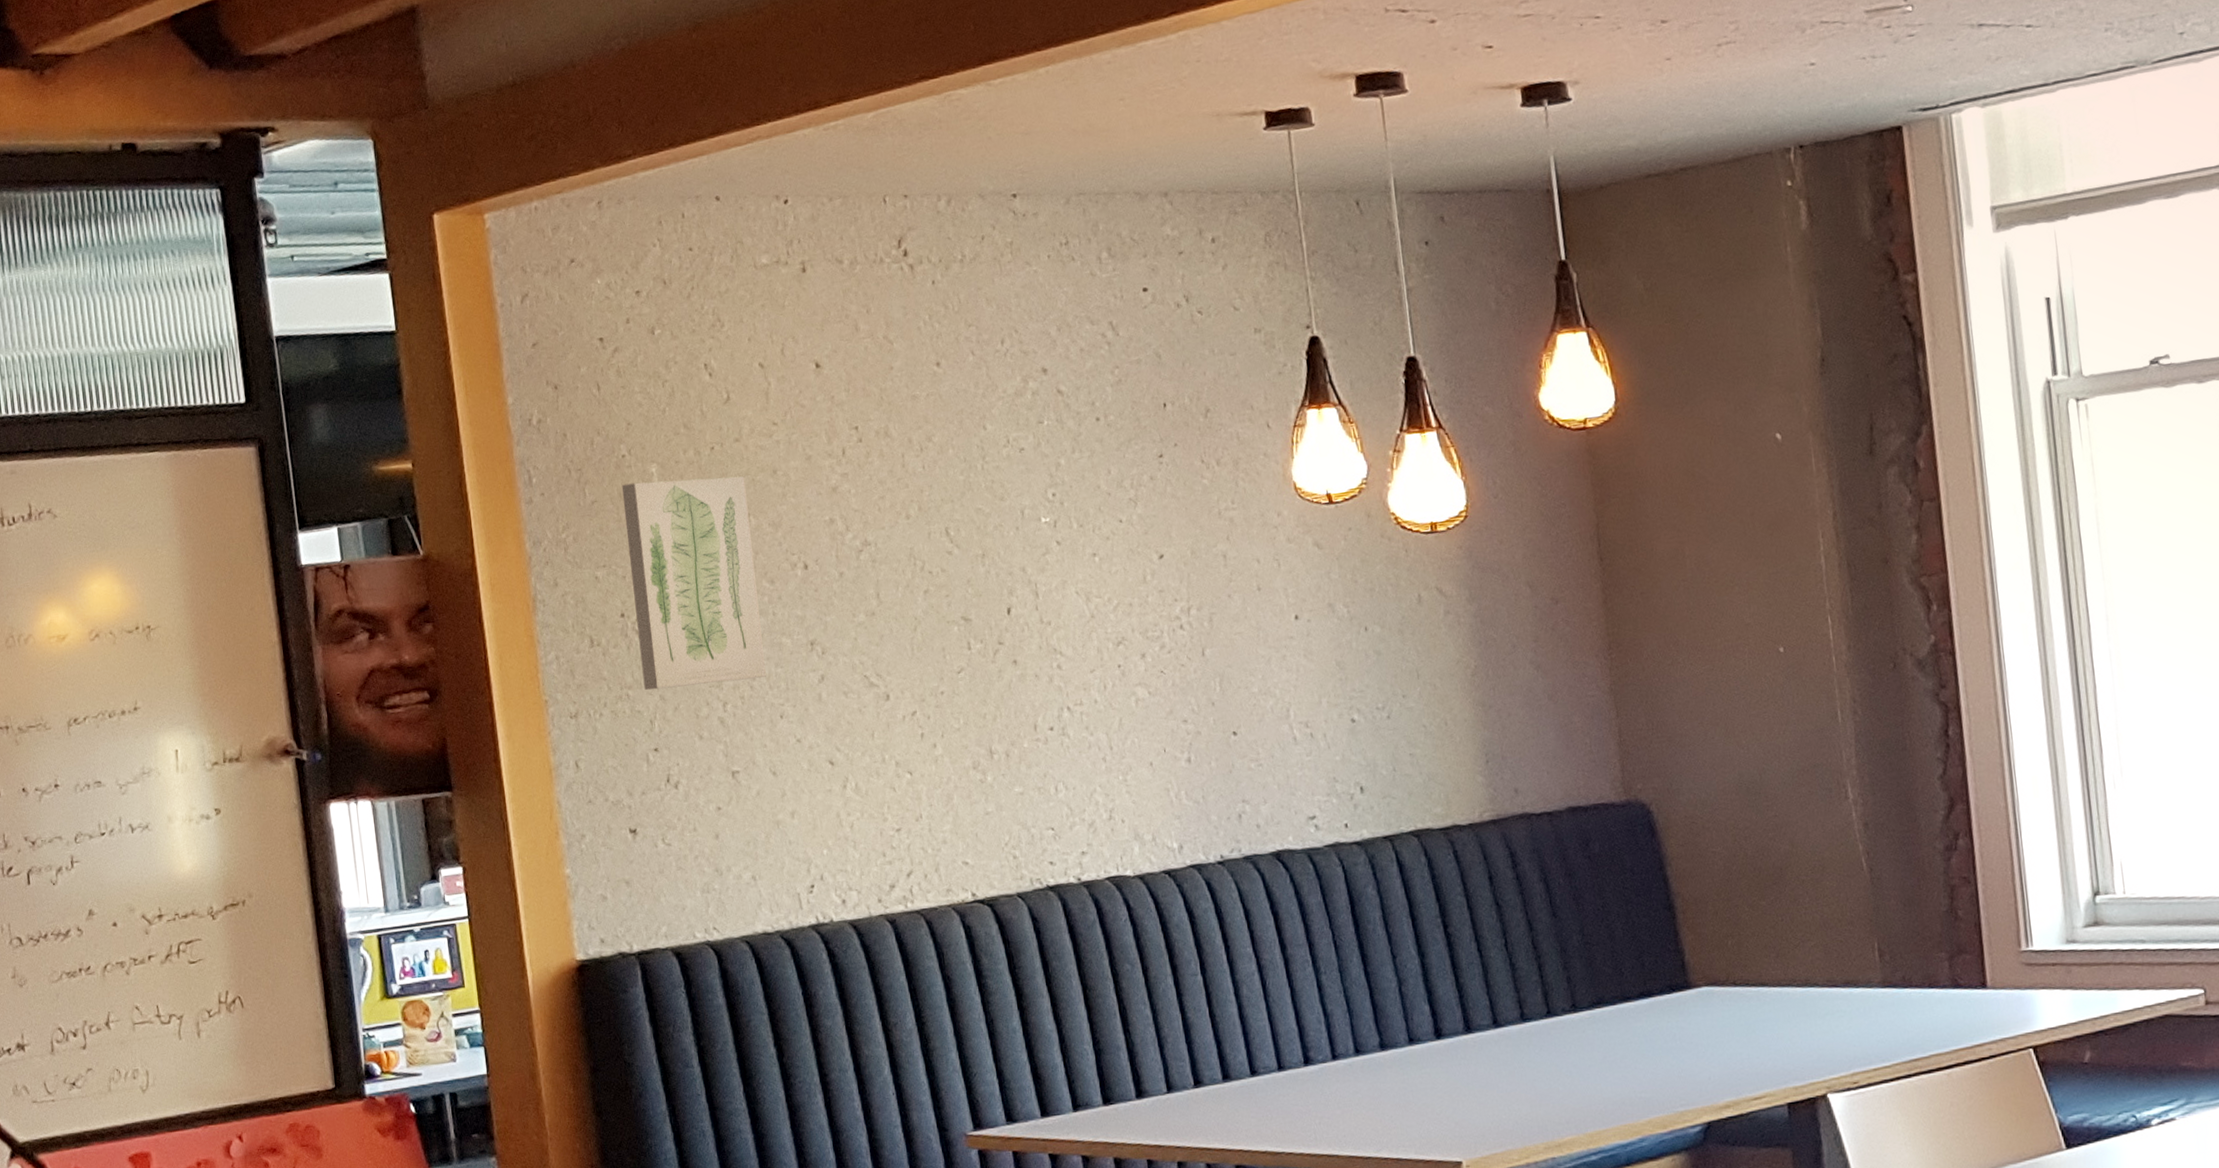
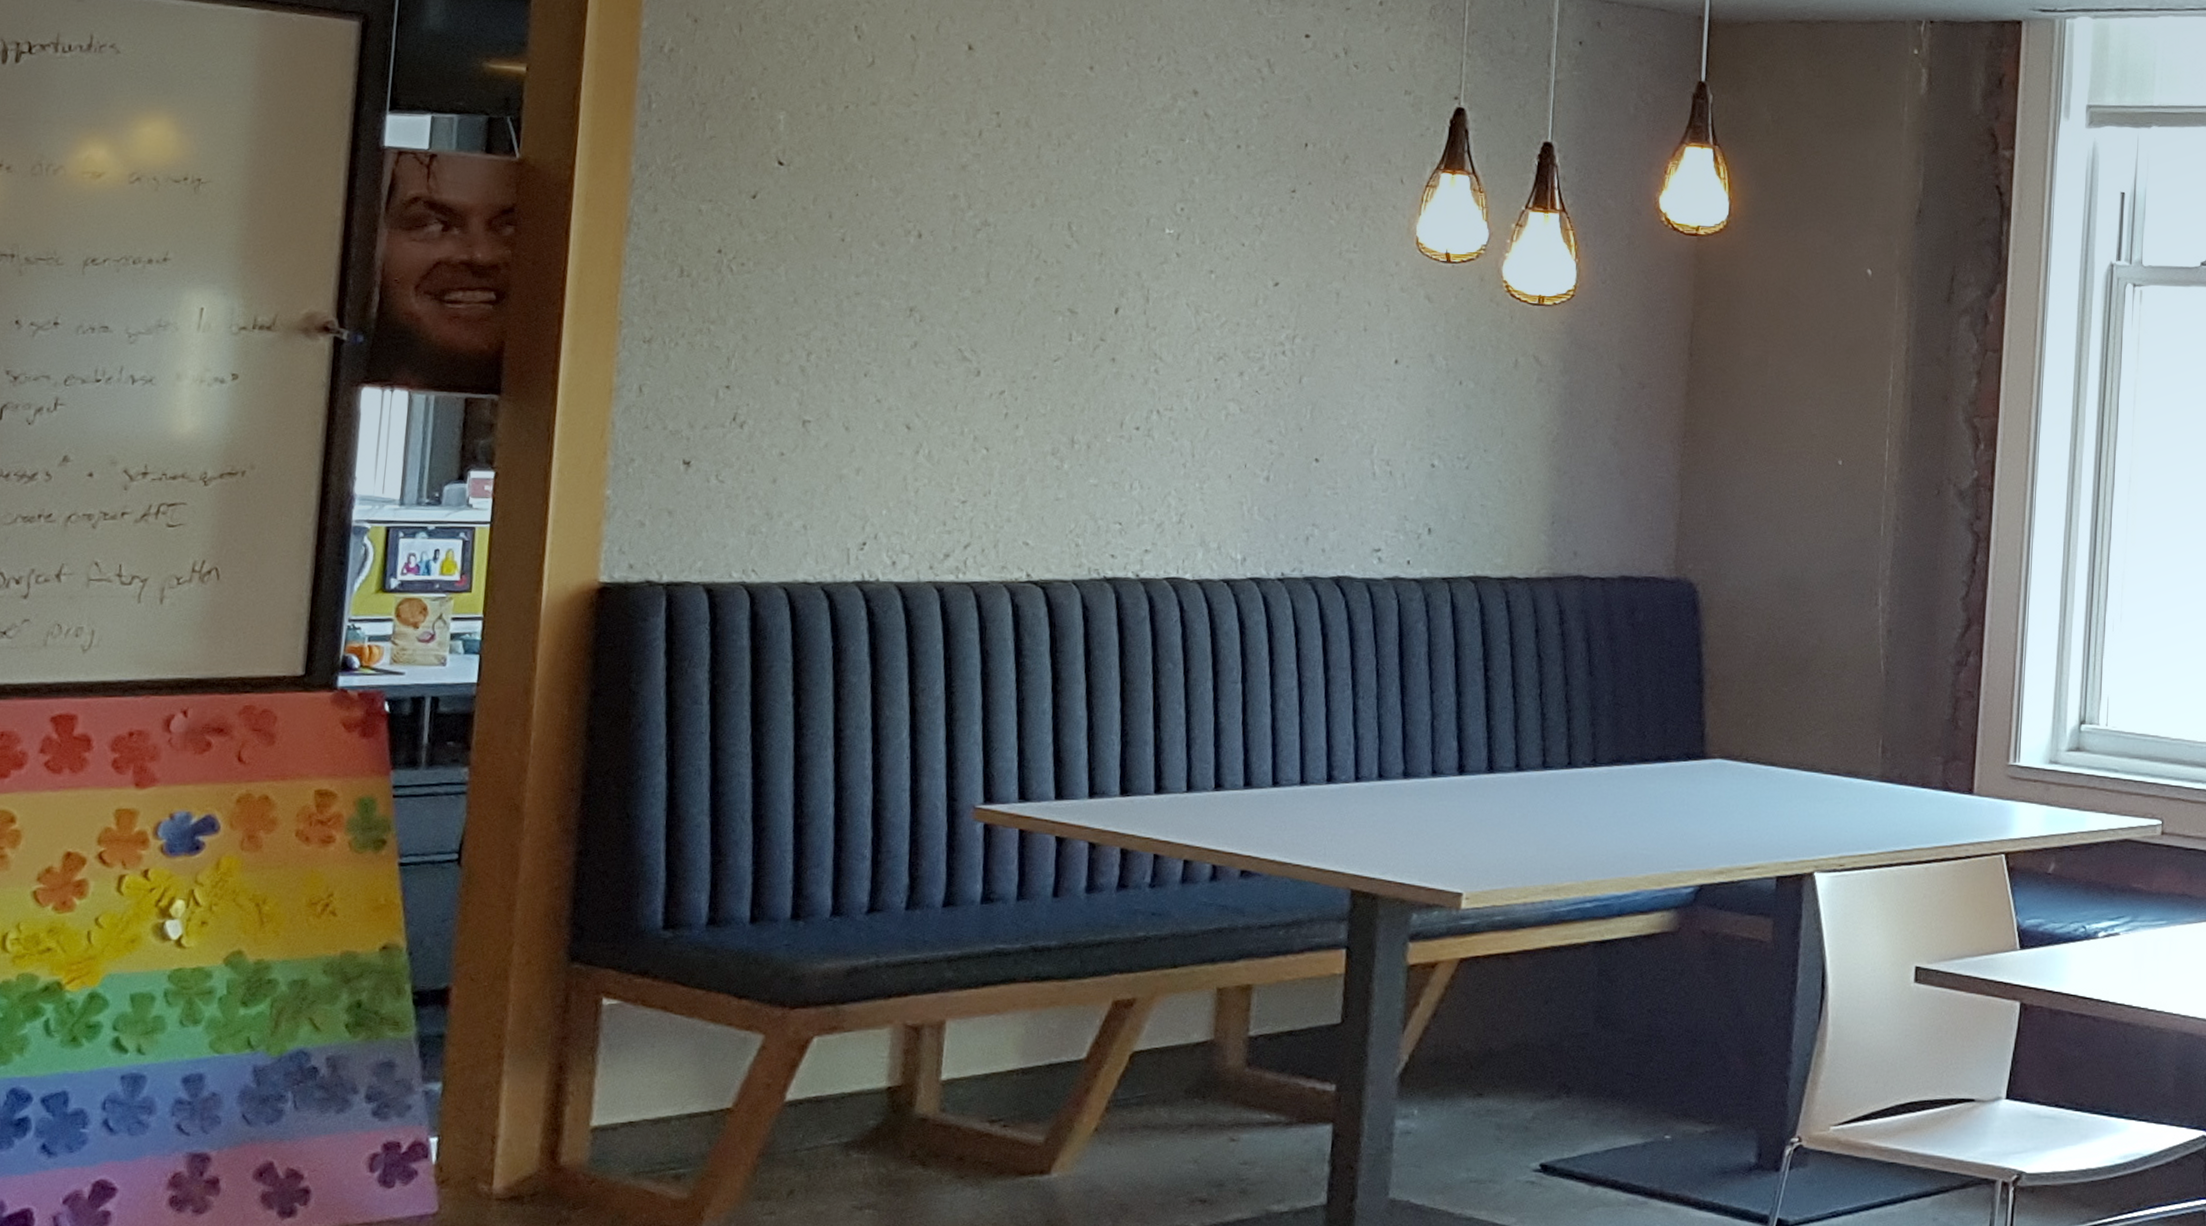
wall art: present [621,476,766,690] -> none [728,126,874,334]

